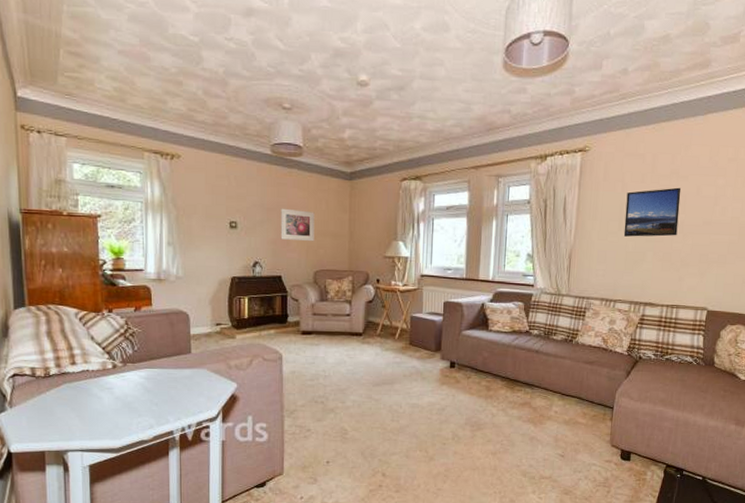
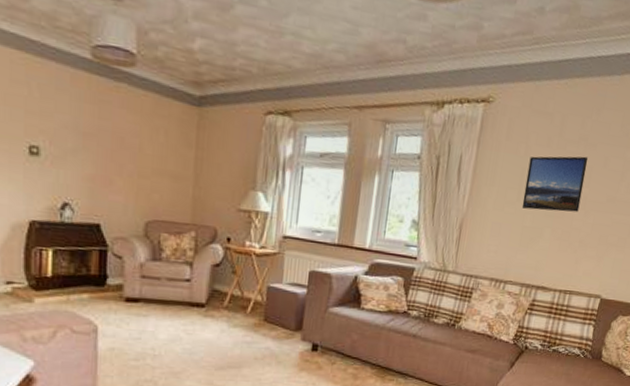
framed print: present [280,208,315,242] -> none [101,134,149,183]

